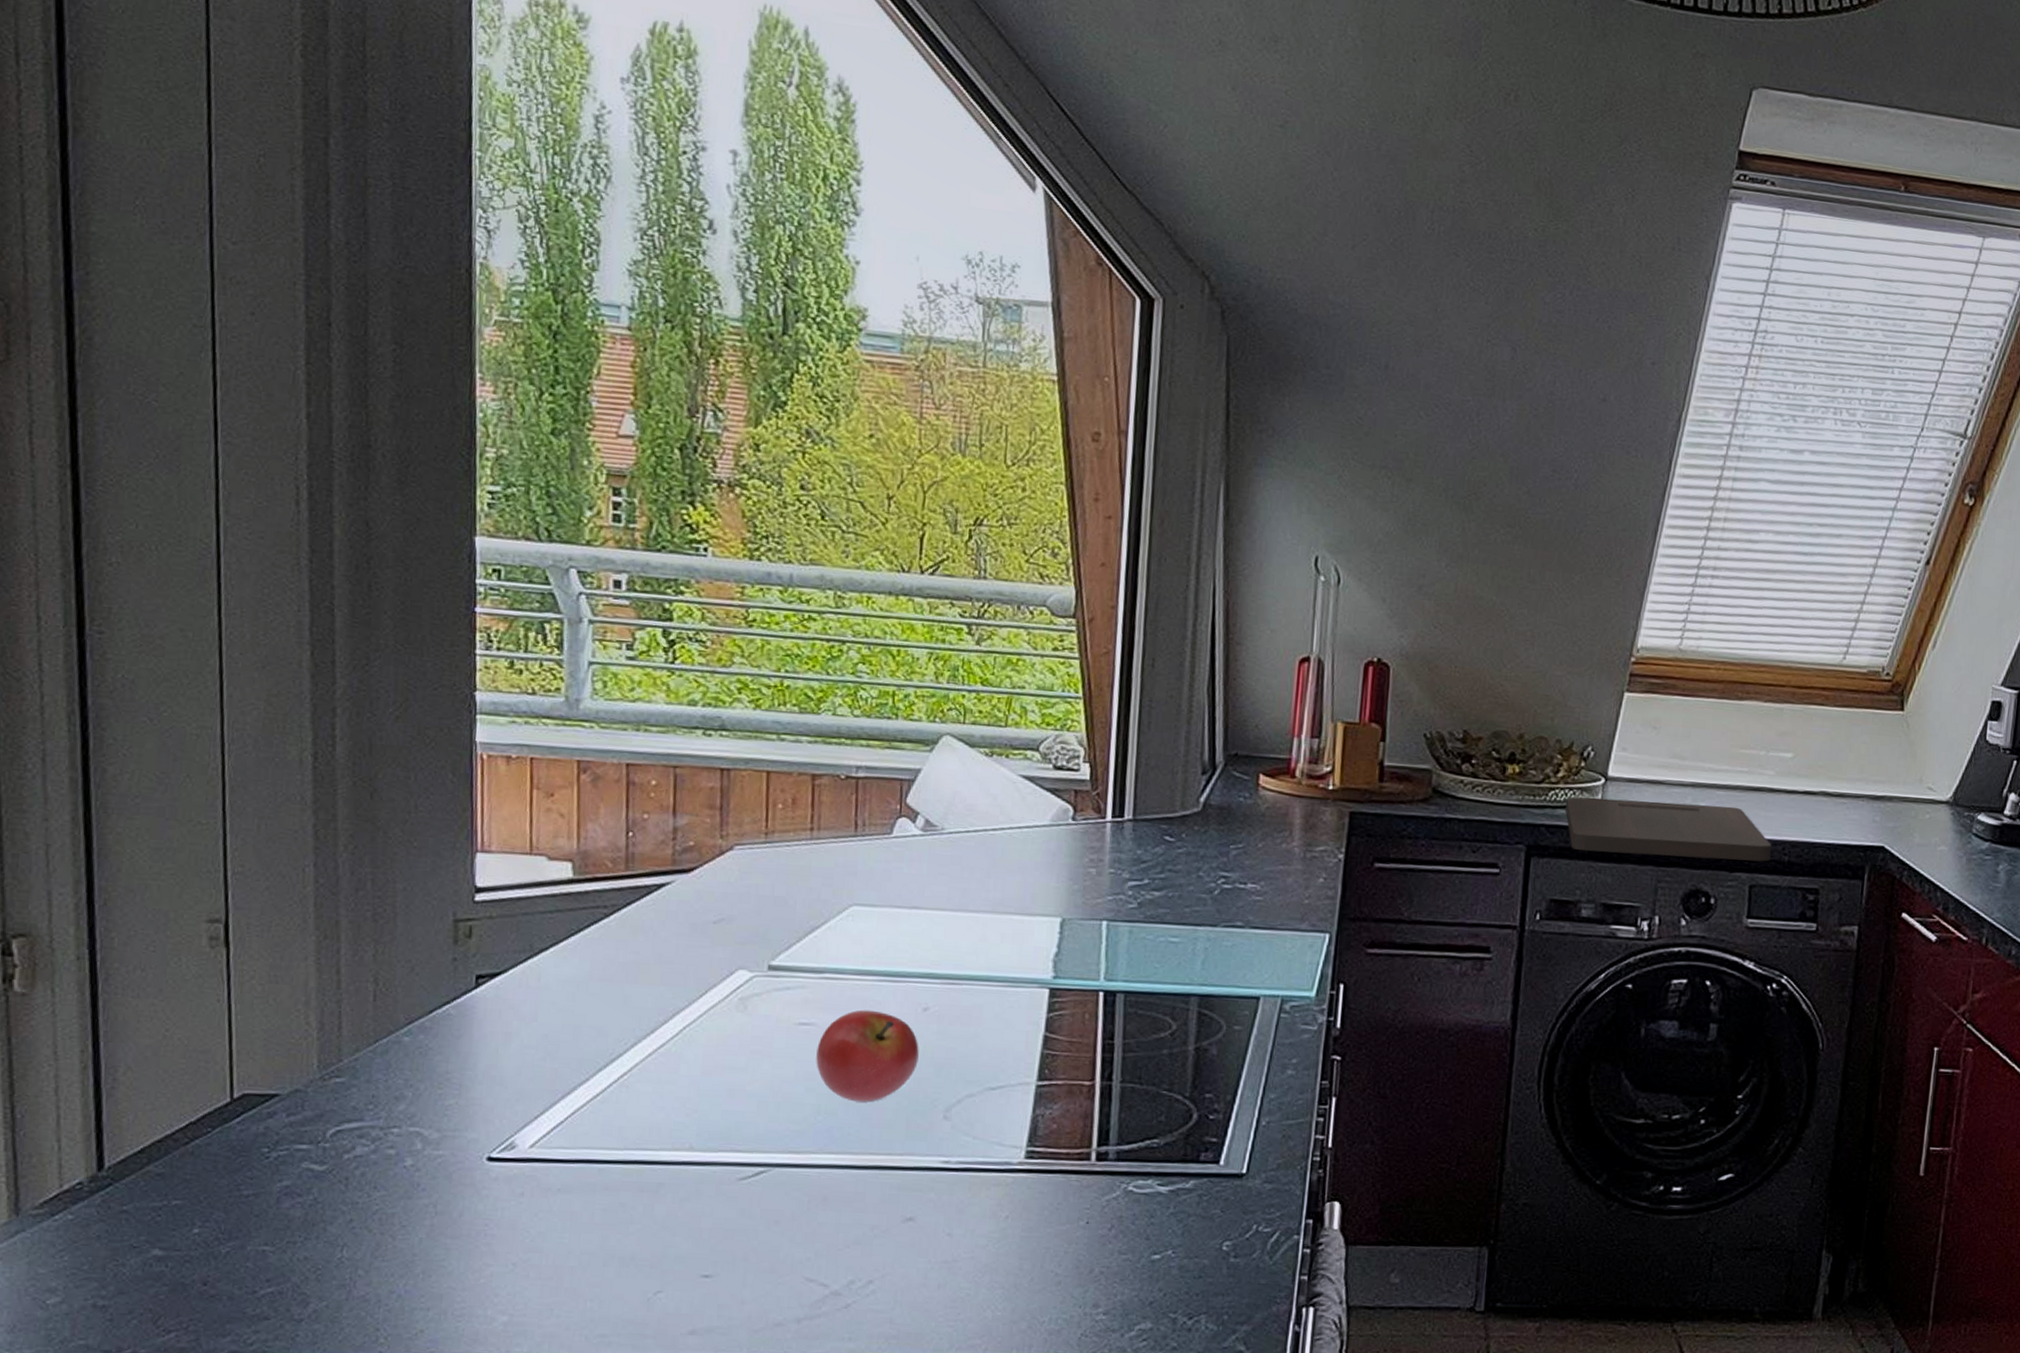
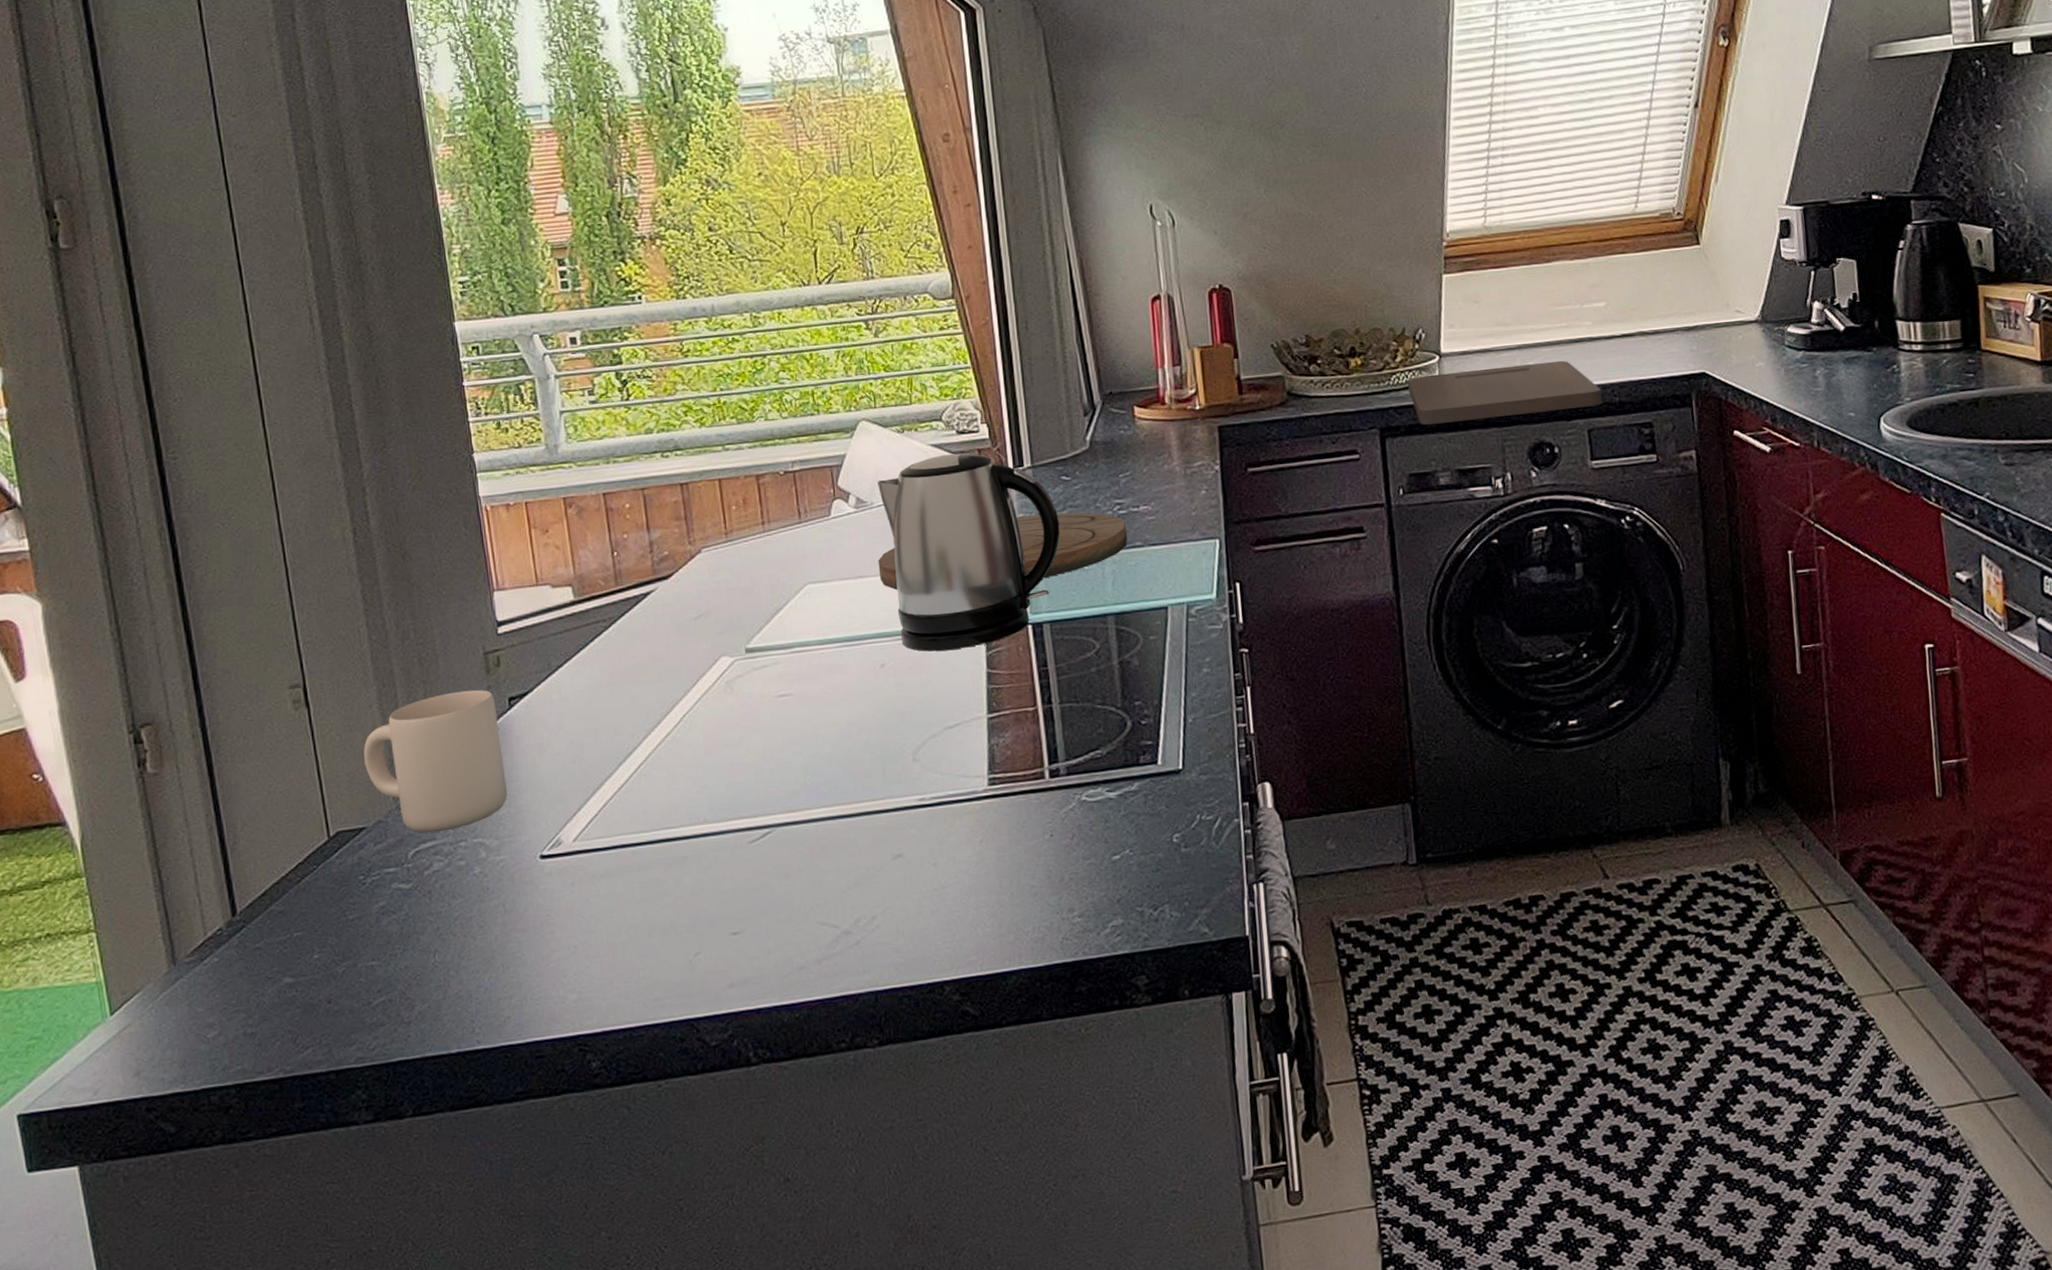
mug: none [288,958,460,1113] -> present [364,689,507,833]
fruit: present [816,1009,919,1103] -> none [797,673,884,758]
cutting board: none [938,872,1228,945] -> present [878,512,1128,590]
kettle: none [951,789,1155,1005] -> present [878,452,1061,652]

